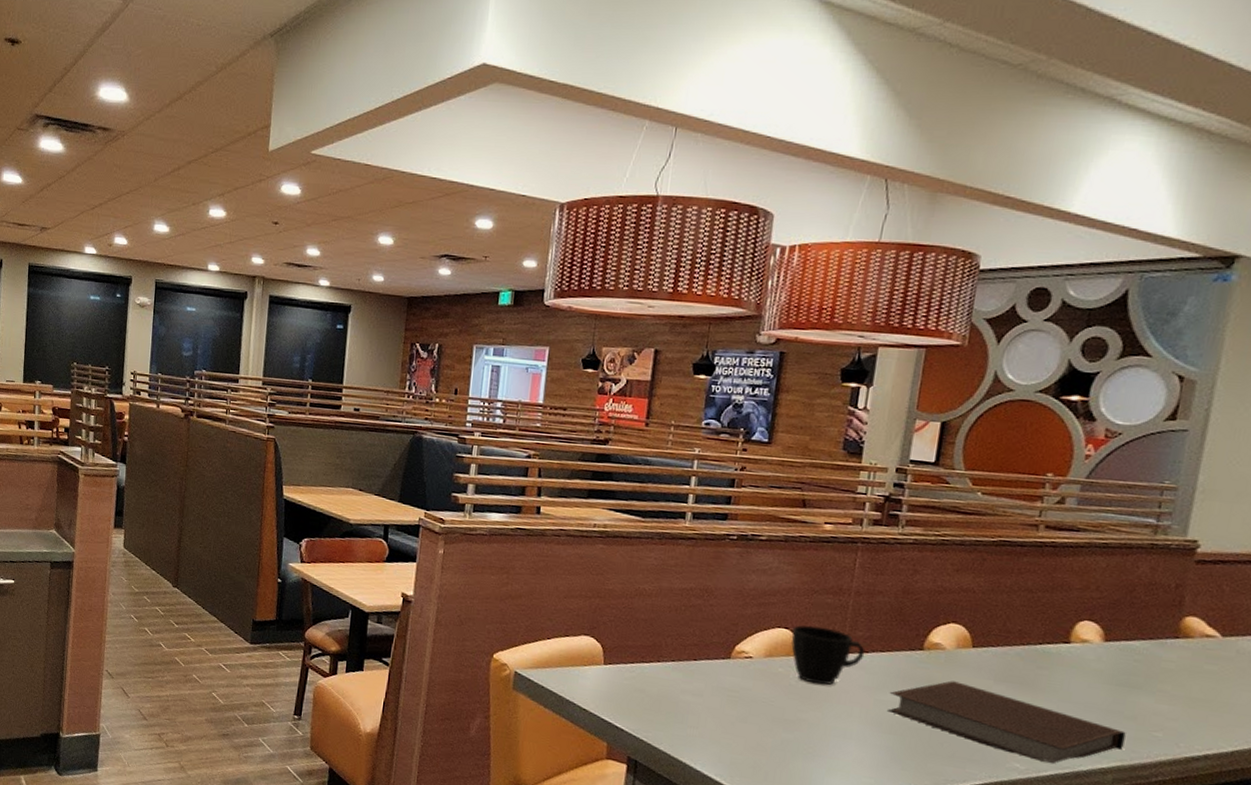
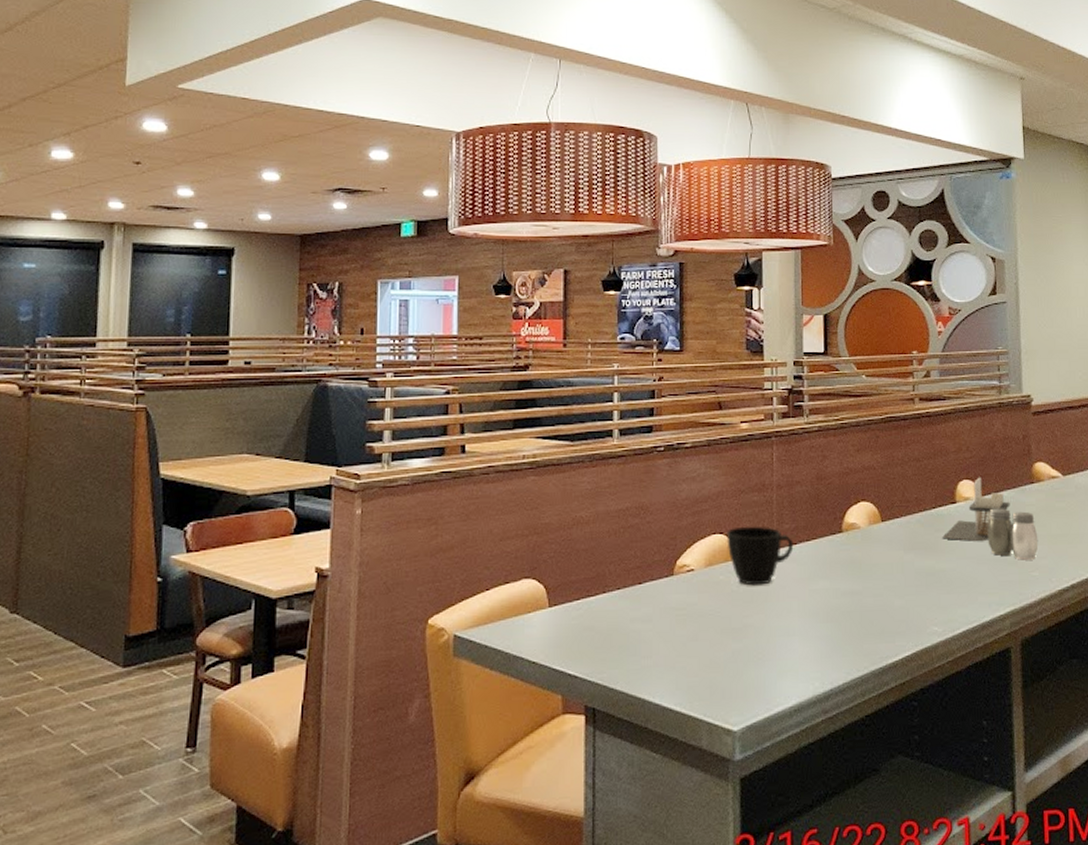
notebook: present [886,680,1126,764] -> none [820,557,1013,621]
napkin holder: none [1044,620,1142,690] -> present [942,477,1010,542]
salt and pepper shaker: none [1102,656,1171,720] -> present [987,508,1038,560]

